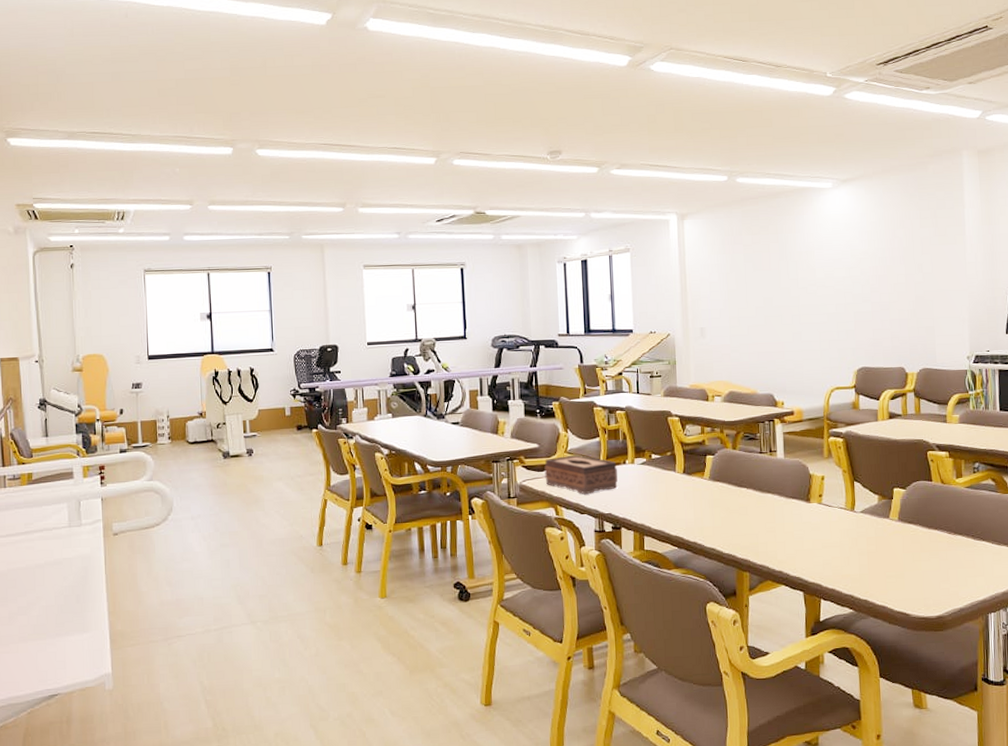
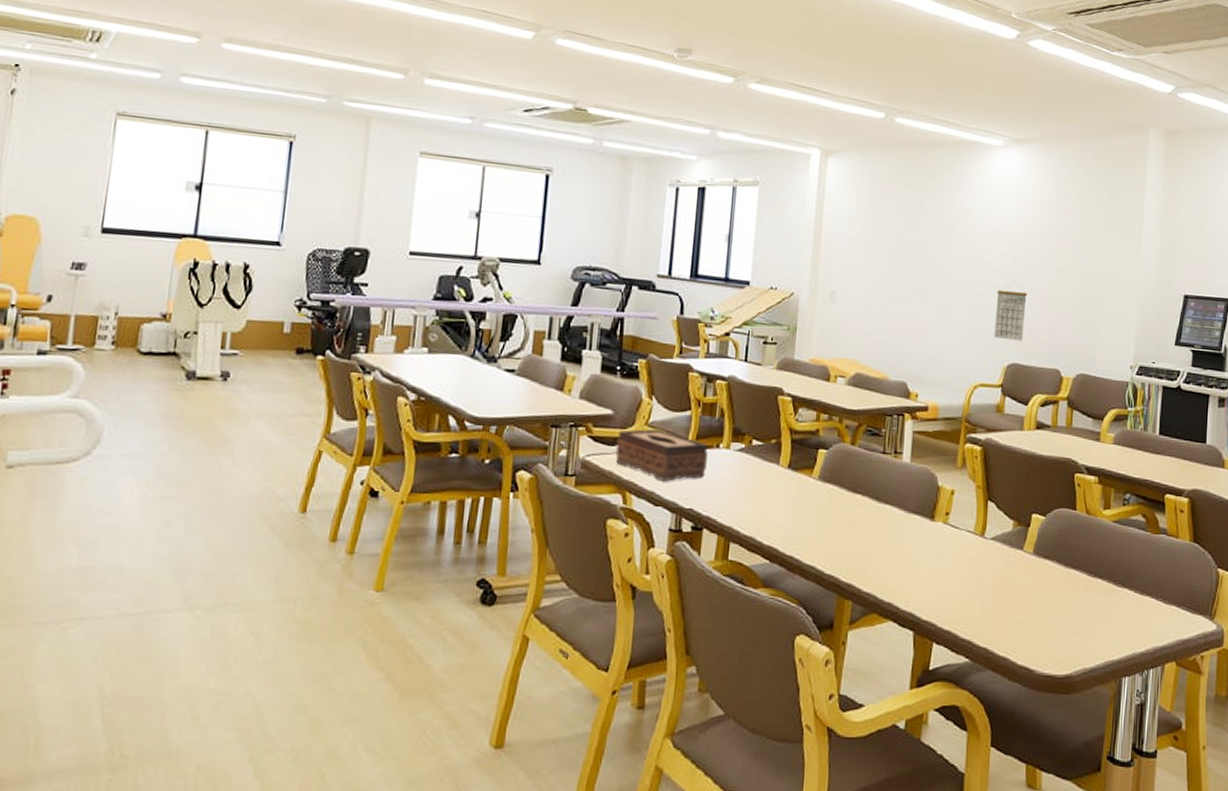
calendar: none [841,299,869,349] -> present [994,281,1028,342]

